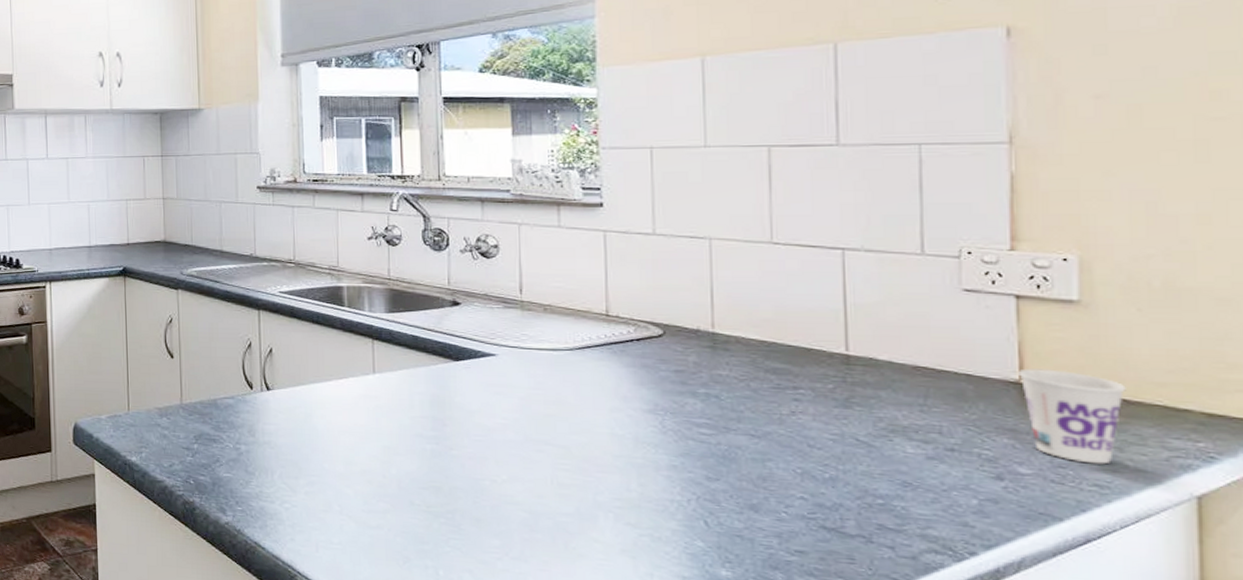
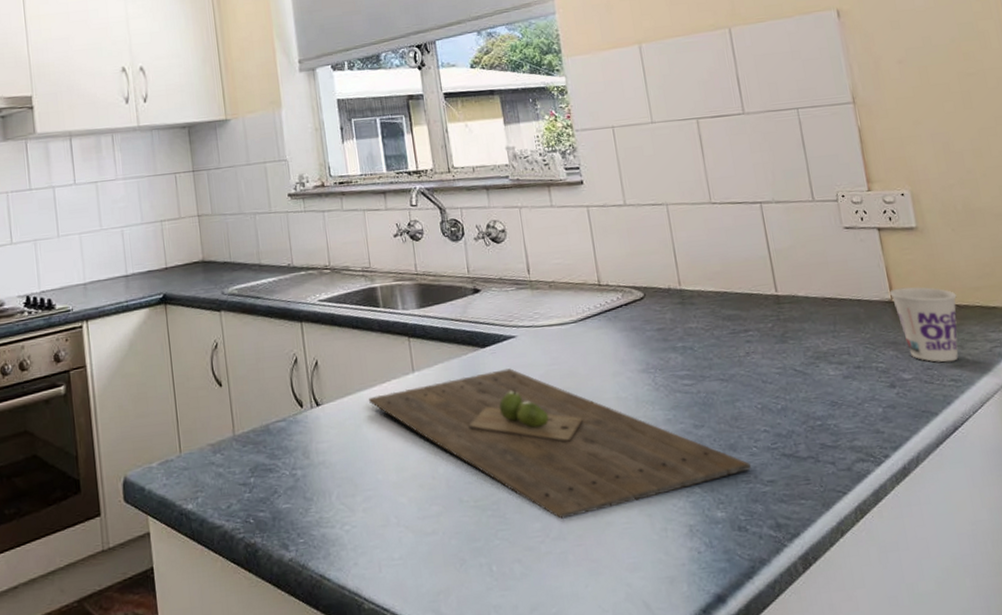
cutting board: none [323,385,776,542] -> present [369,368,752,519]

